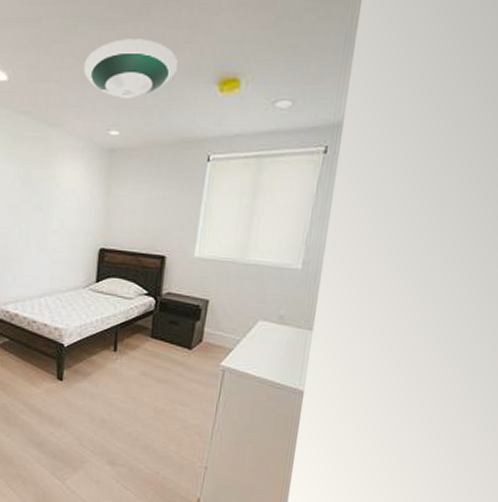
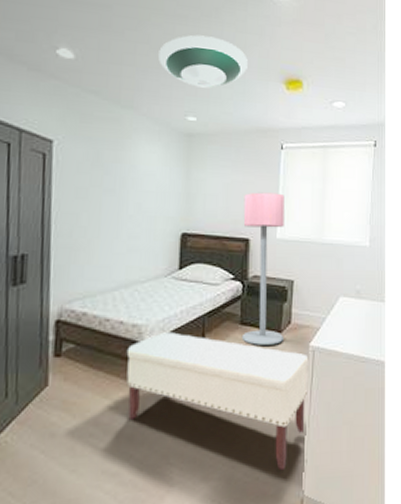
bench: none [49,337,218,471] -> present [126,332,309,471]
floor lamp: none [151,208,207,360] -> present [241,192,285,345]

